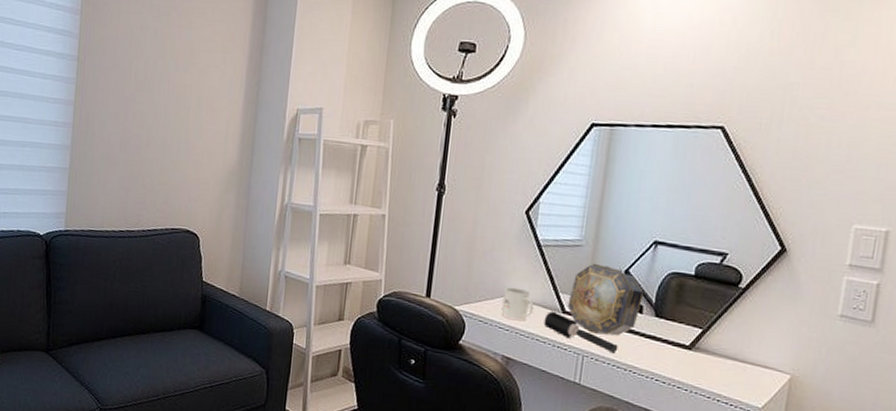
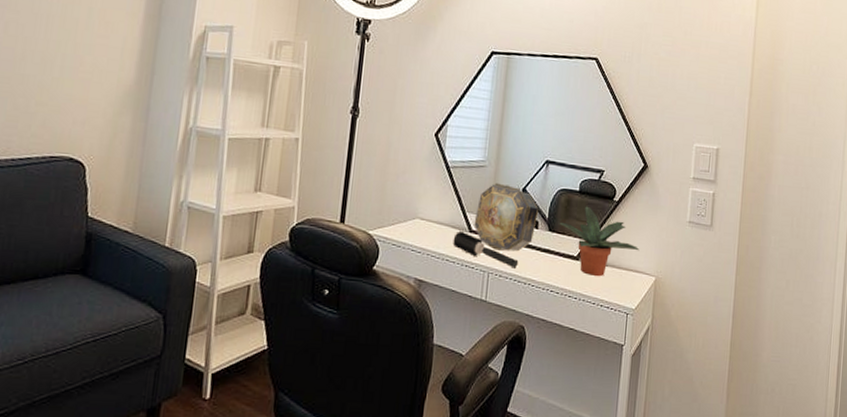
mug: present [501,287,534,321] -> none [413,209,444,243]
potted plant: none [668,291,771,369] -> present [559,206,640,276]

